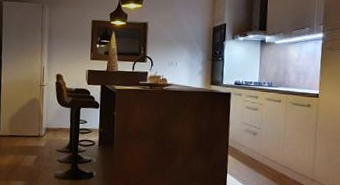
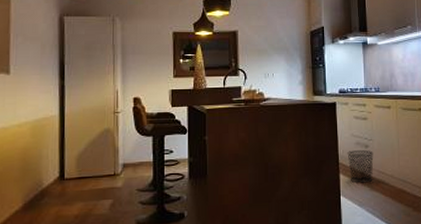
waste bin: none [236,135,261,165] -> present [347,149,374,183]

